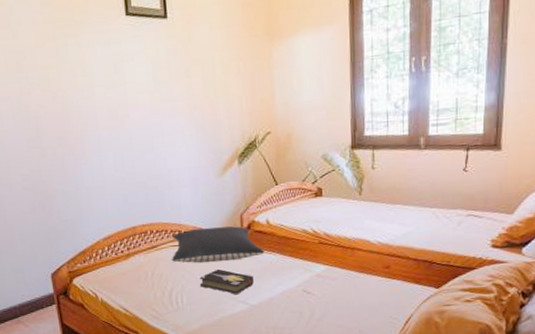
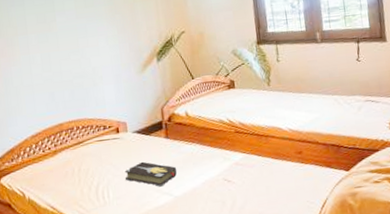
pillow: present [172,226,264,264] -> none [97,119,185,157]

